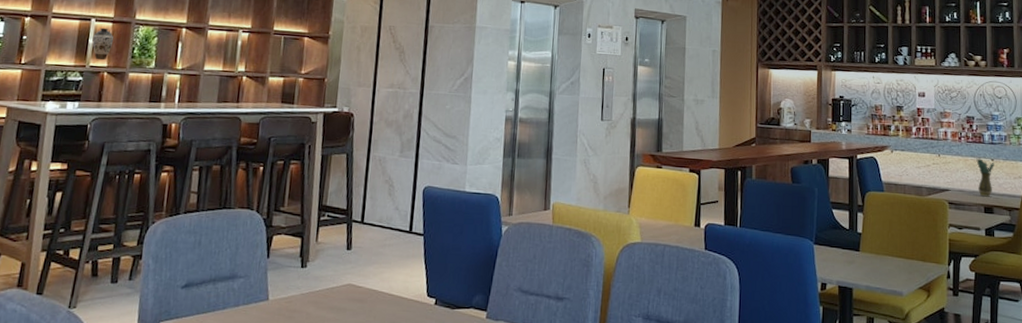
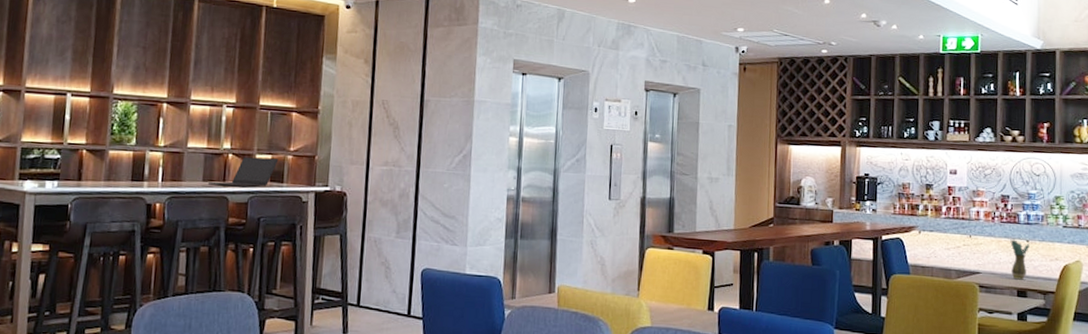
decorative vase: present [92,27,114,61] -> none [69,102,92,138]
laptop: none [222,79,290,109] -> present [207,157,279,188]

